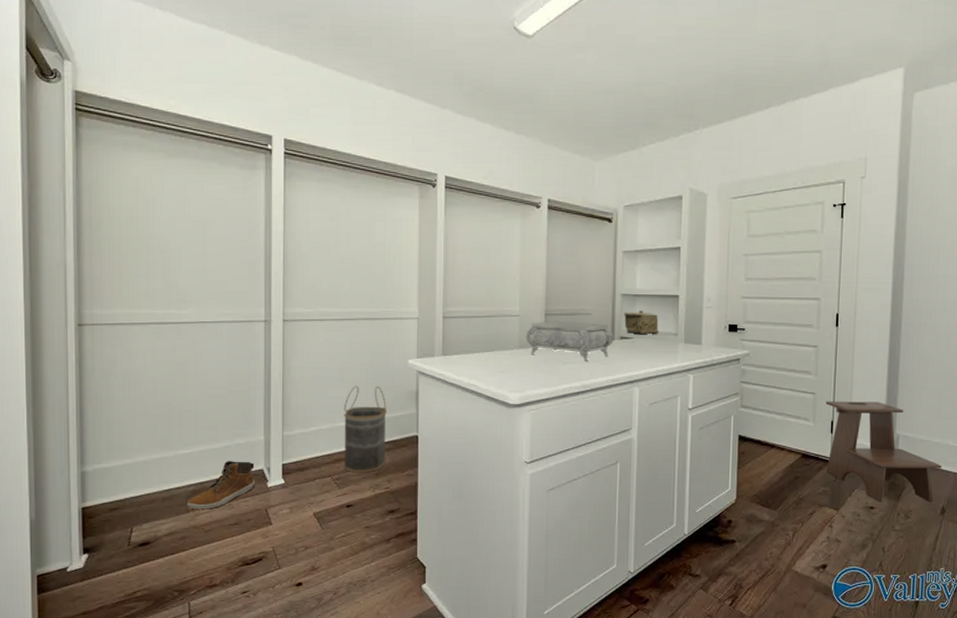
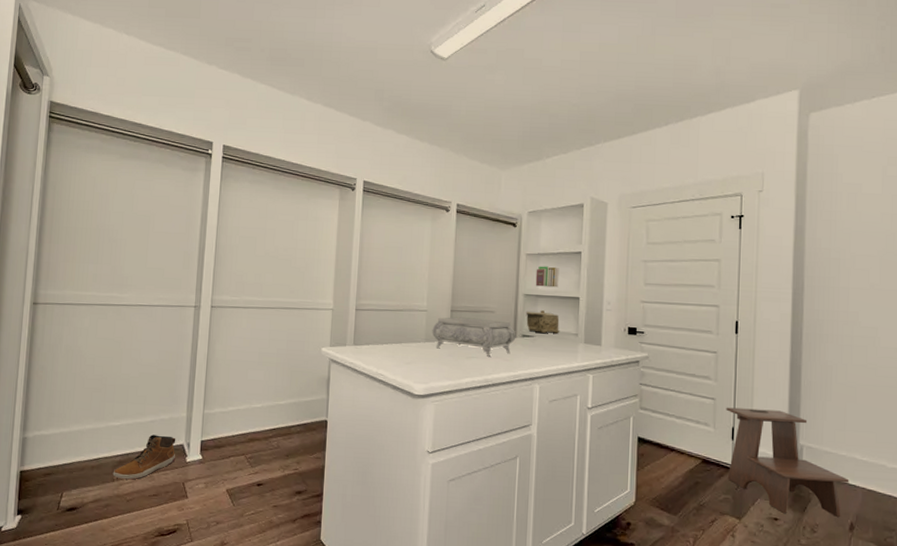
basket: present [344,386,387,473] -> none [257,370,300,454]
books: none [633,263,658,286] -> present [535,266,560,288]

